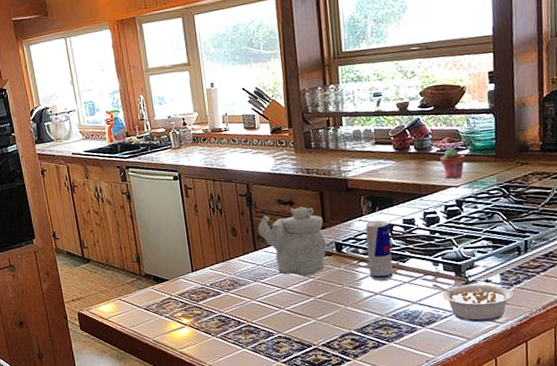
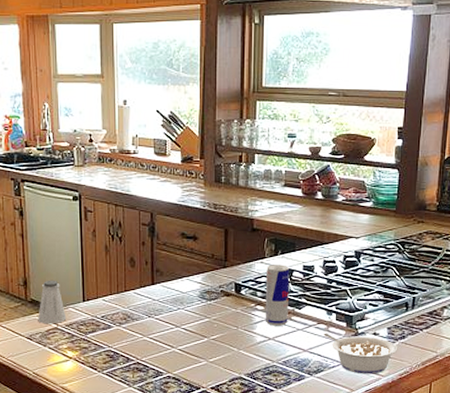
saltshaker: none [152,254,179,295] -> present [38,280,67,324]
teapot: present [258,206,327,276] -> none [158,243,226,316]
potted succulent: present [439,148,466,179] -> none [344,198,369,229]

